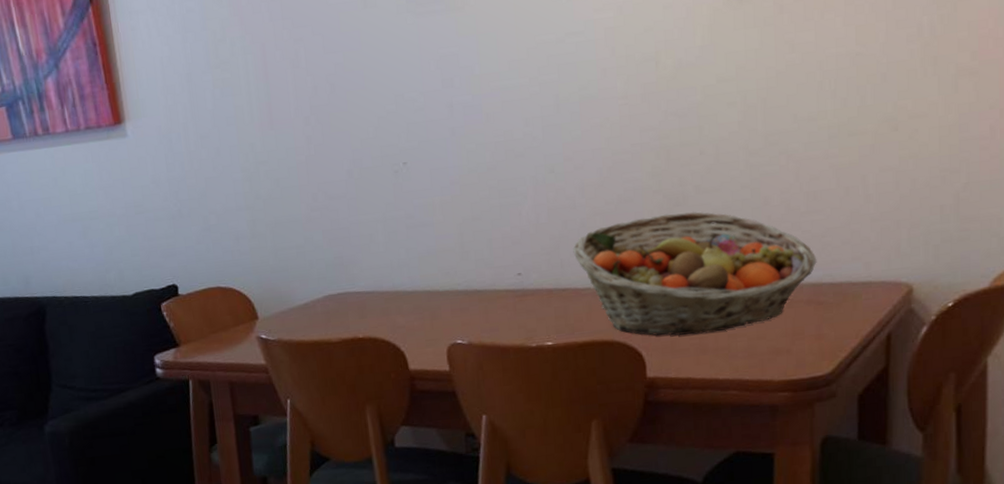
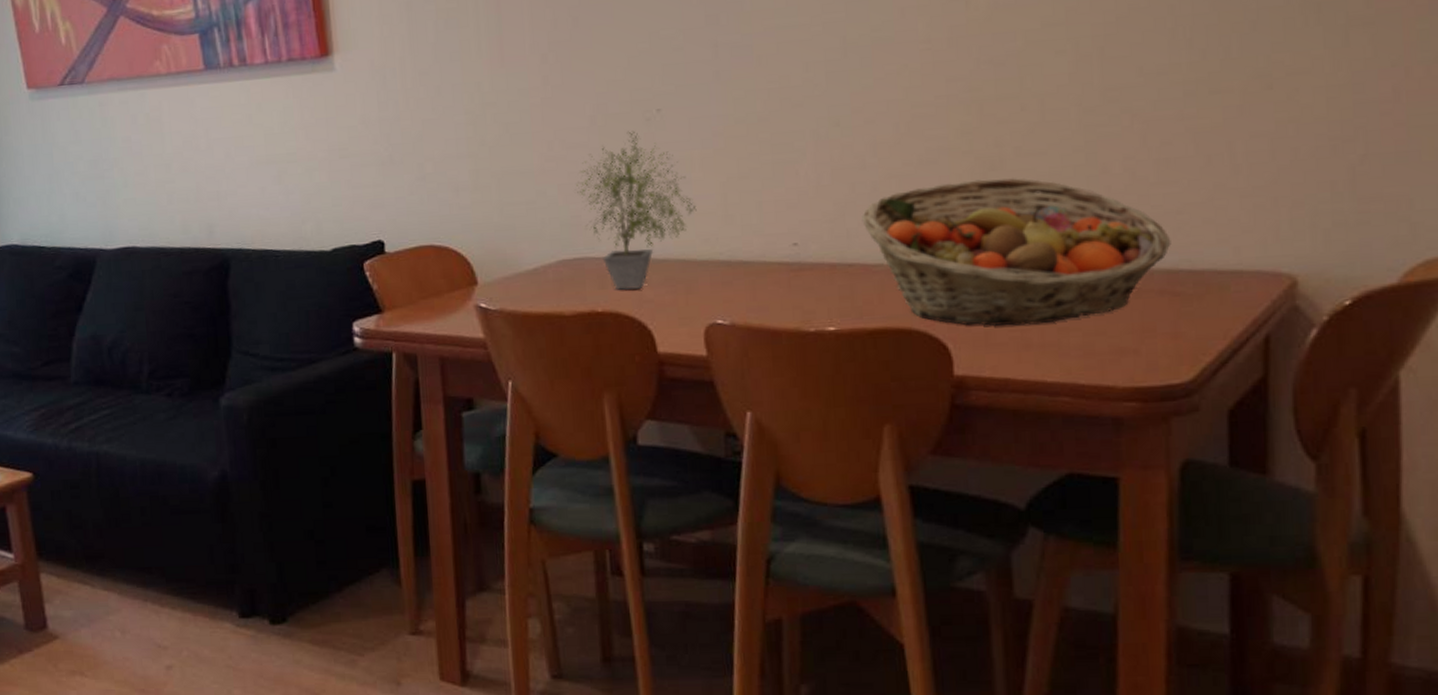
potted plant: none [338,182,439,319] -> present [576,131,697,291]

